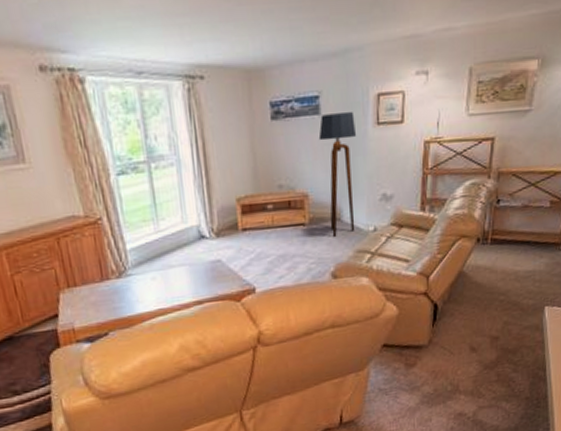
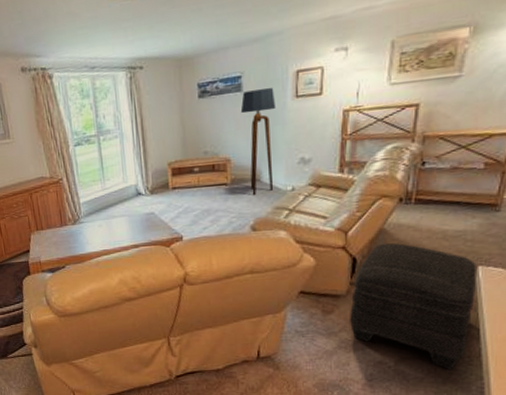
ottoman: none [432,286,543,415] -> present [350,242,476,370]

